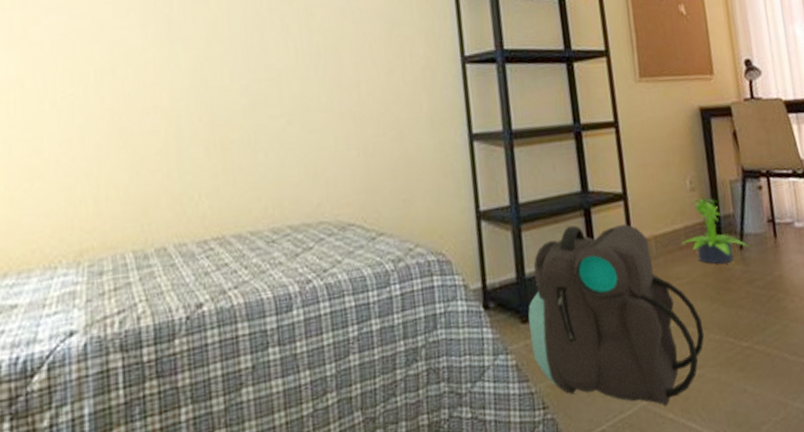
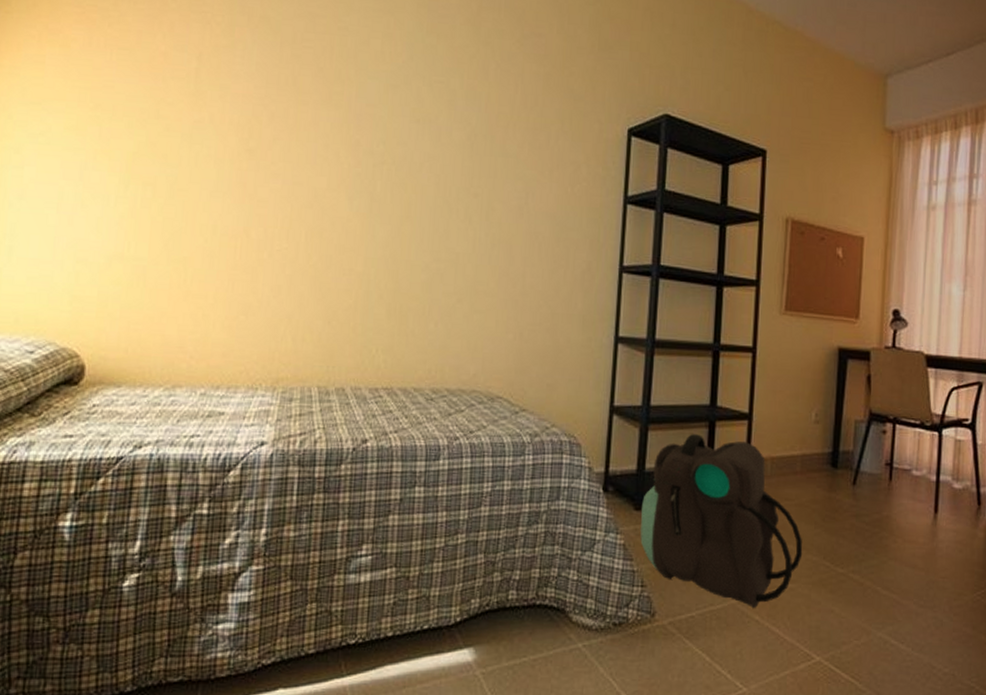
potted plant: present [681,197,749,265] -> none [796,431,862,495]

